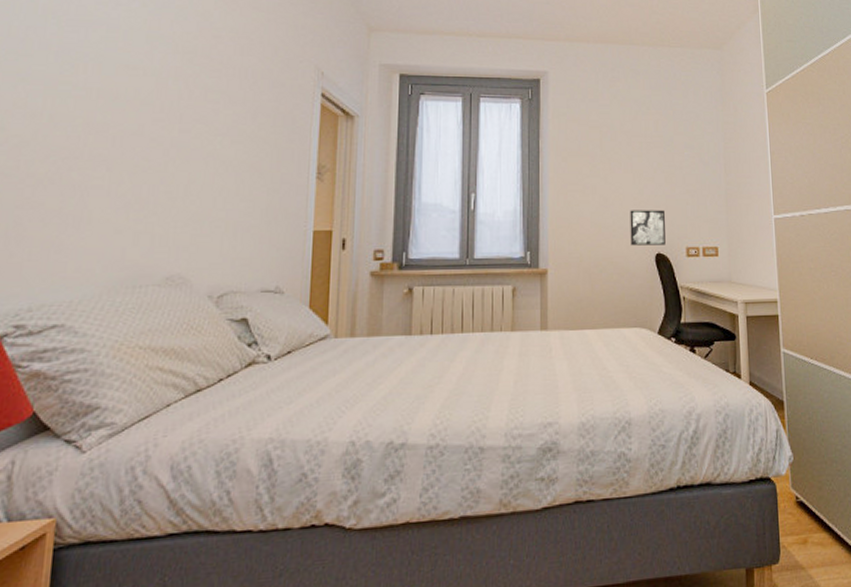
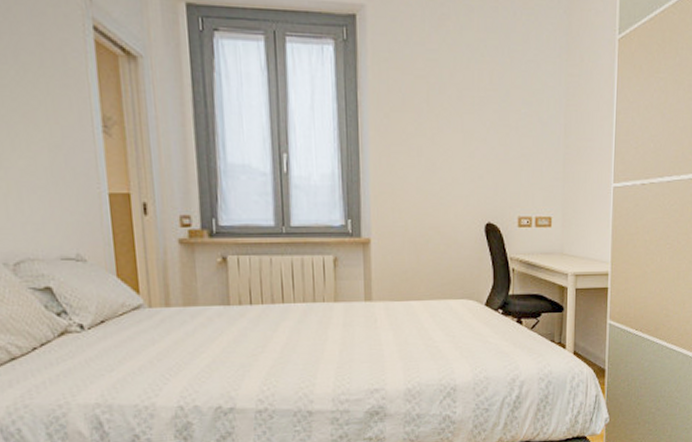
wall art: present [630,210,666,246] -> none [459,175,496,214]

